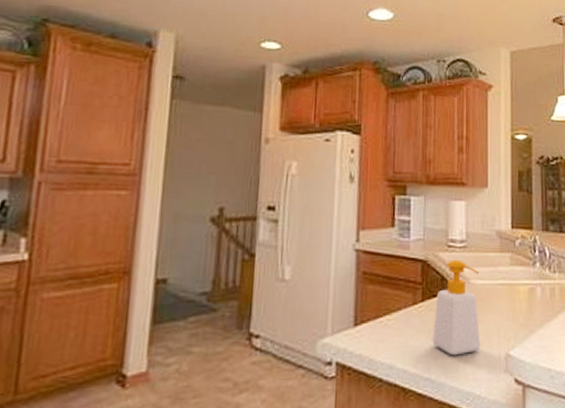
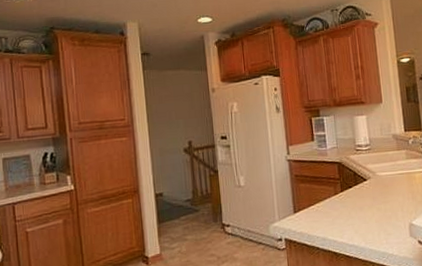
soap bottle: present [432,259,481,356] -> none [351,159,390,228]

